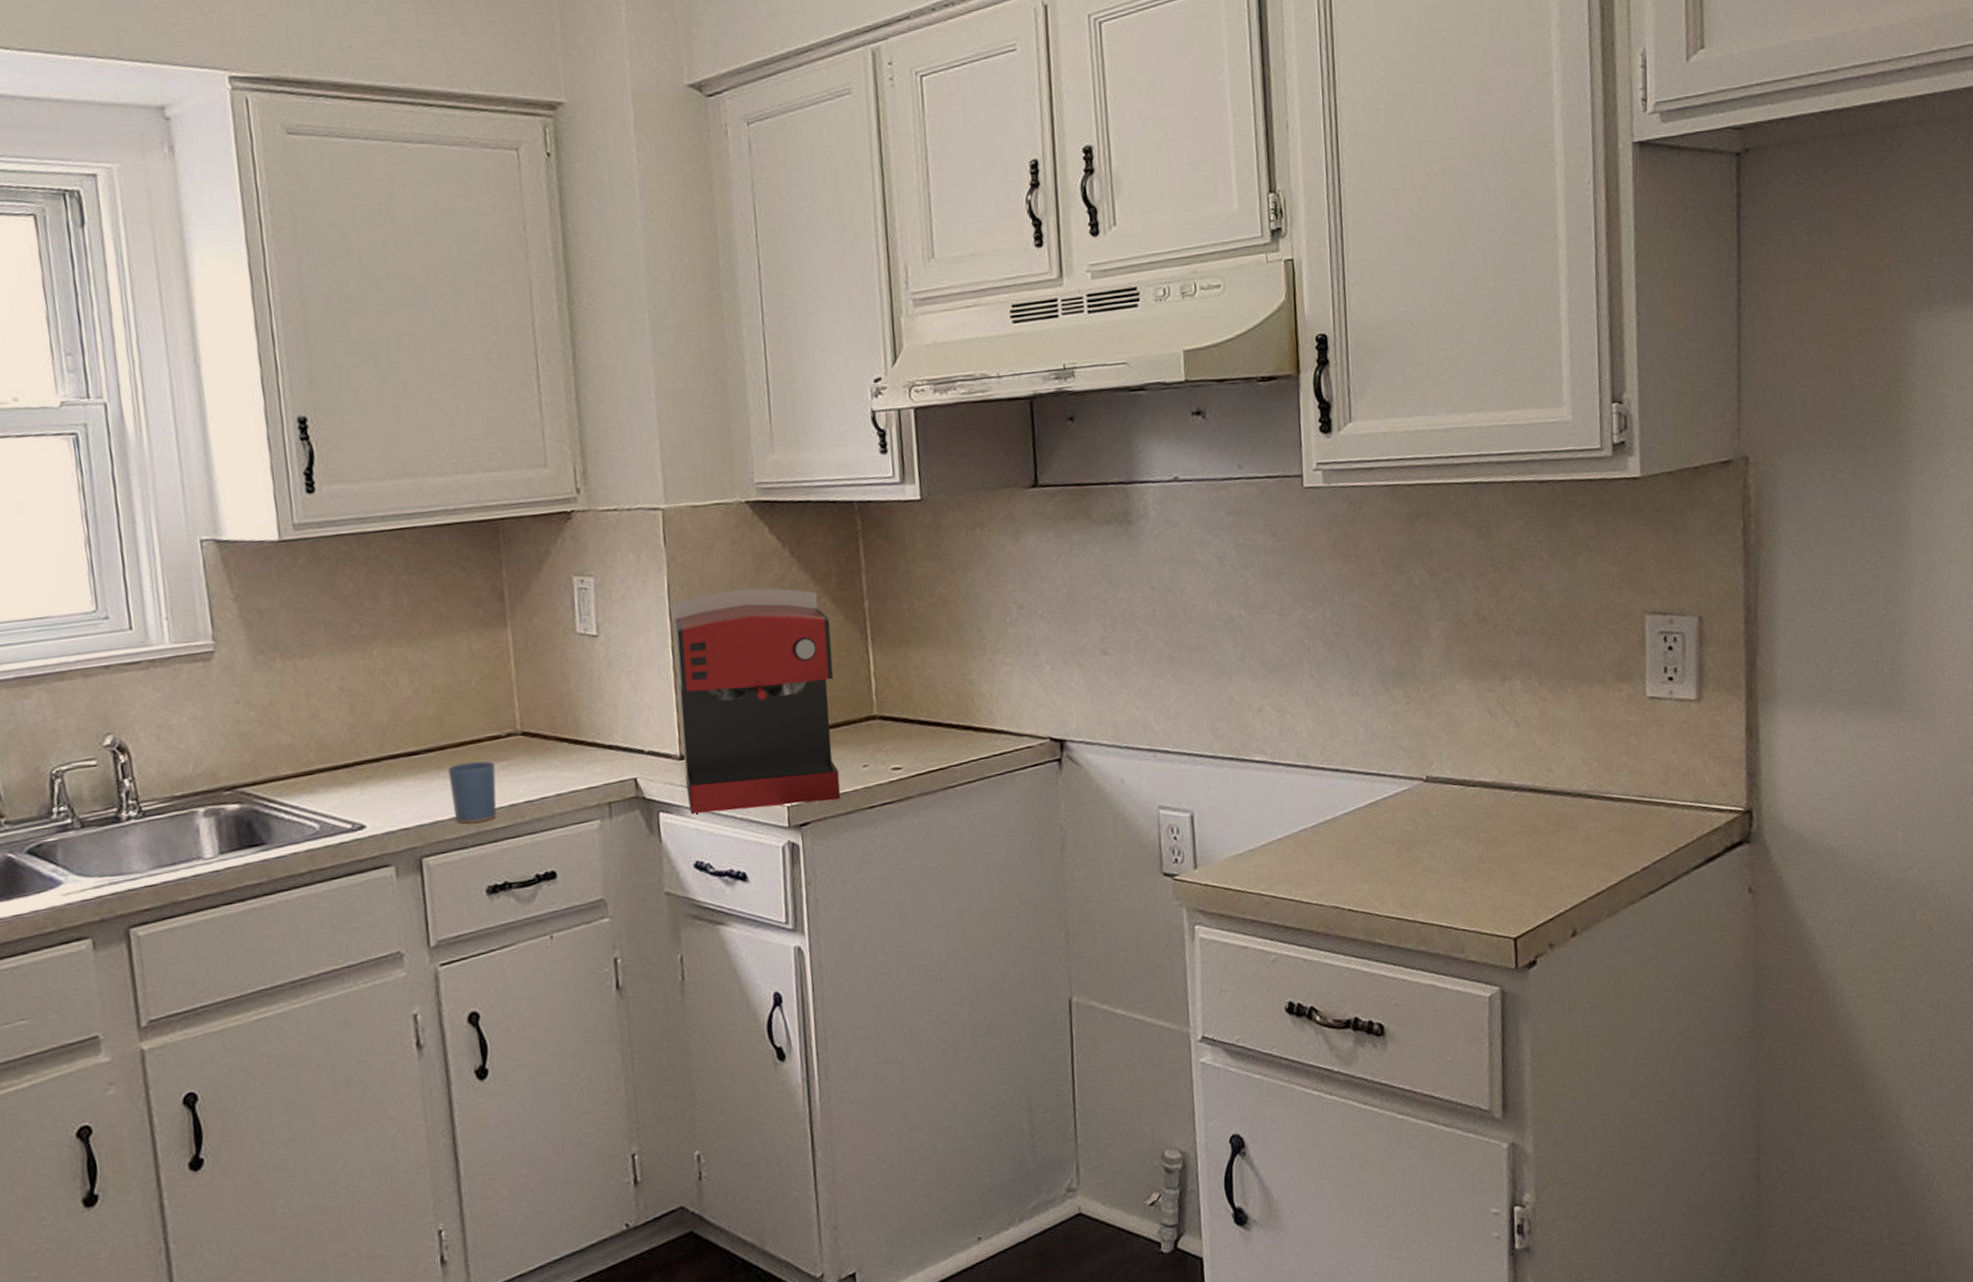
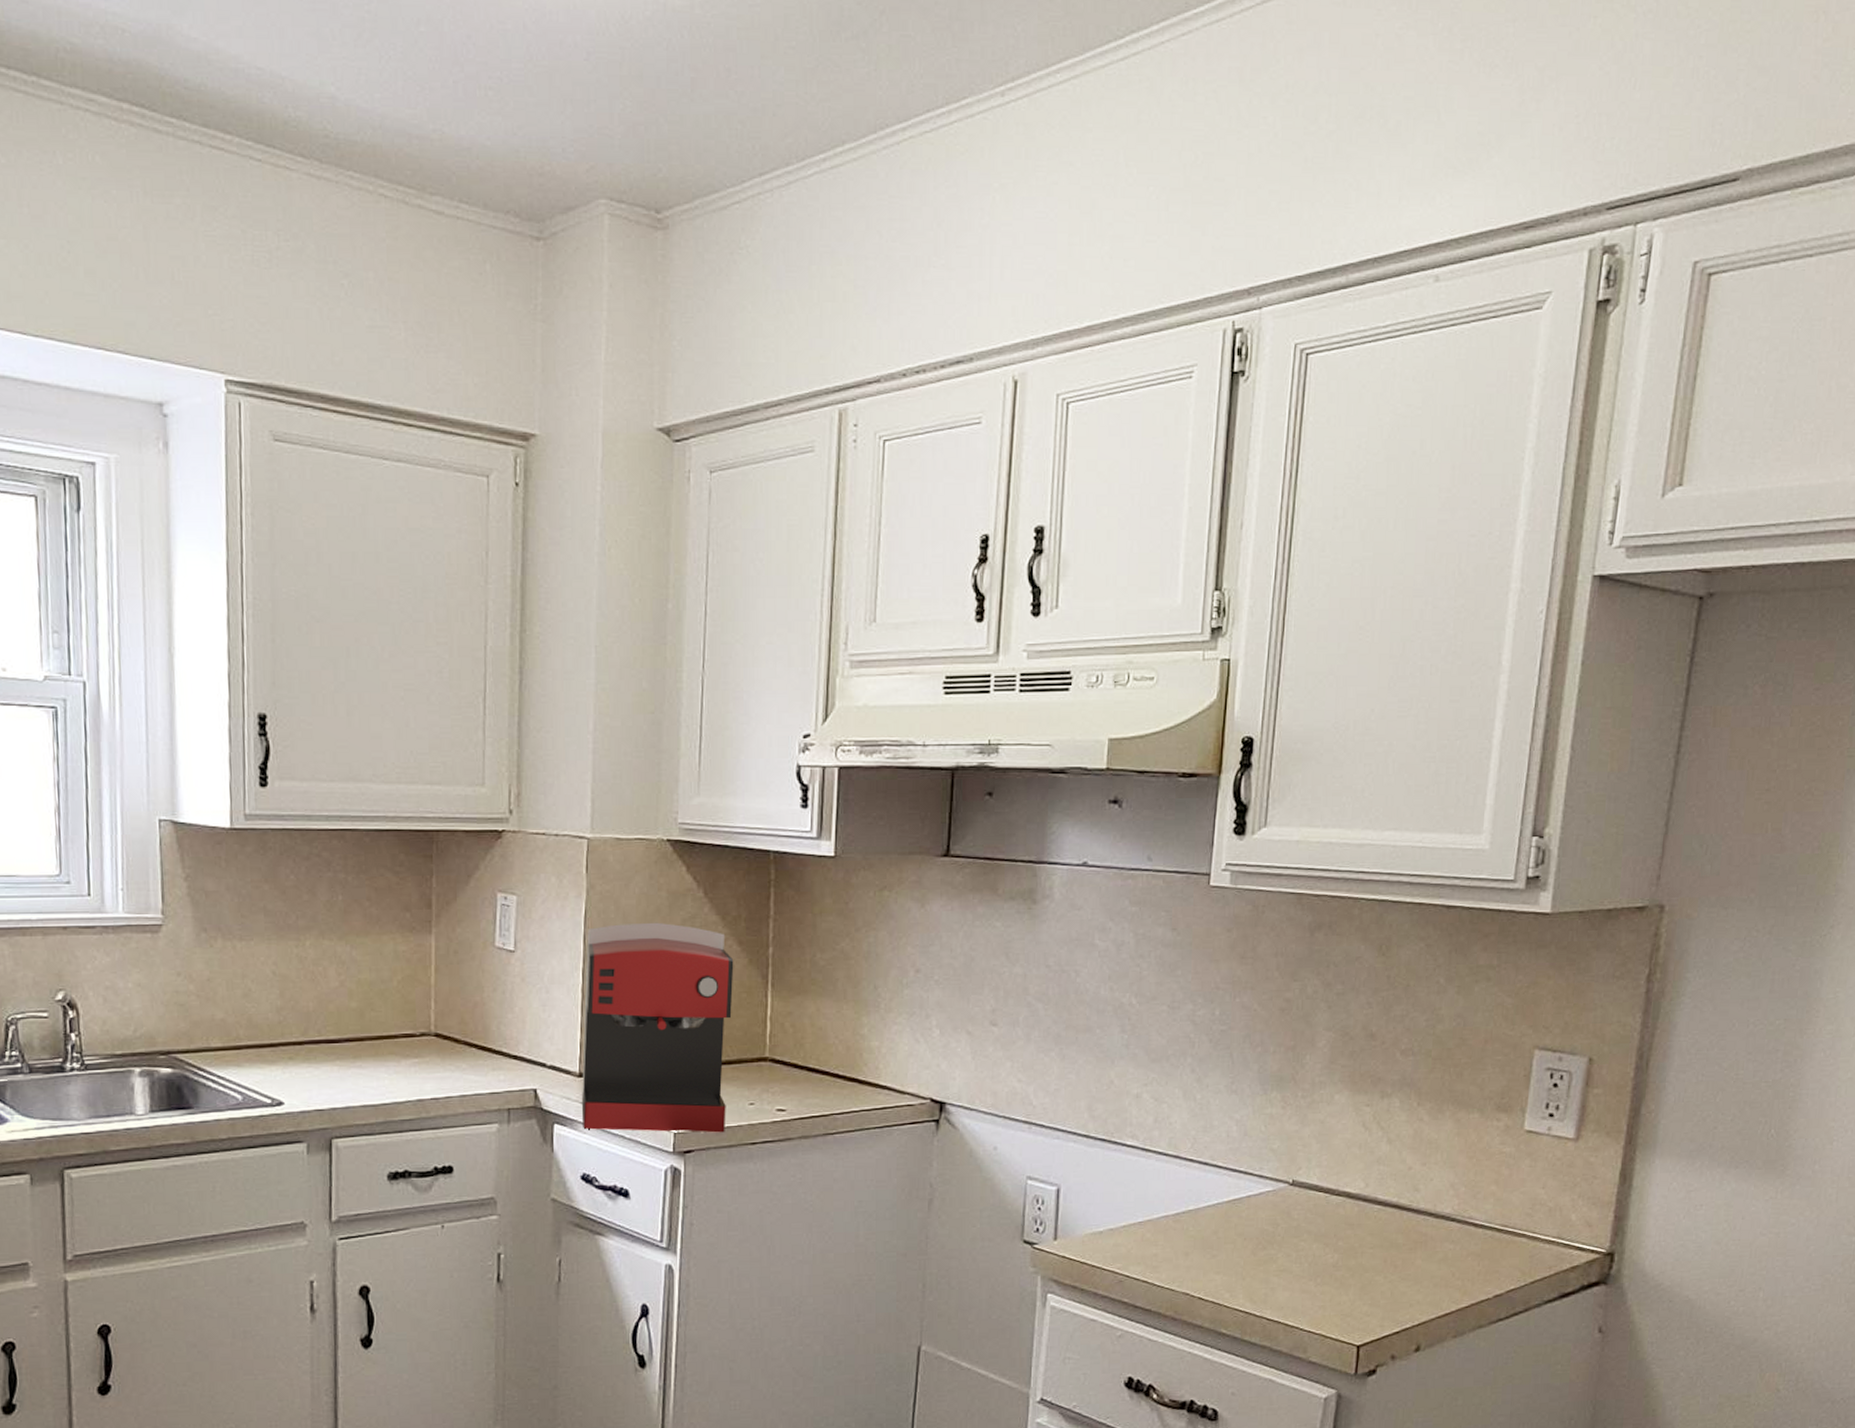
mug: present [447,761,497,824] -> none [363,1056,407,1113]

